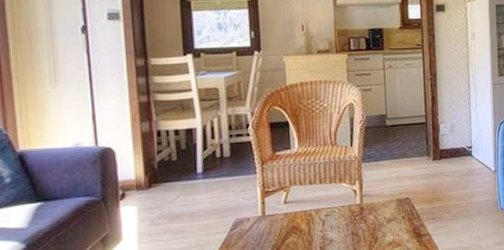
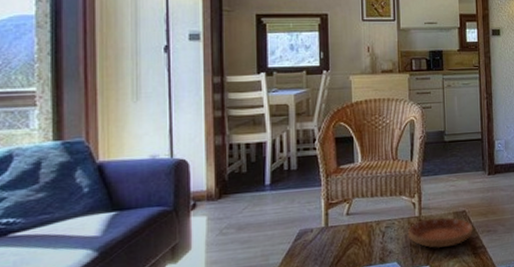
saucer: none [349,204,418,237] -> present [408,217,473,249]

